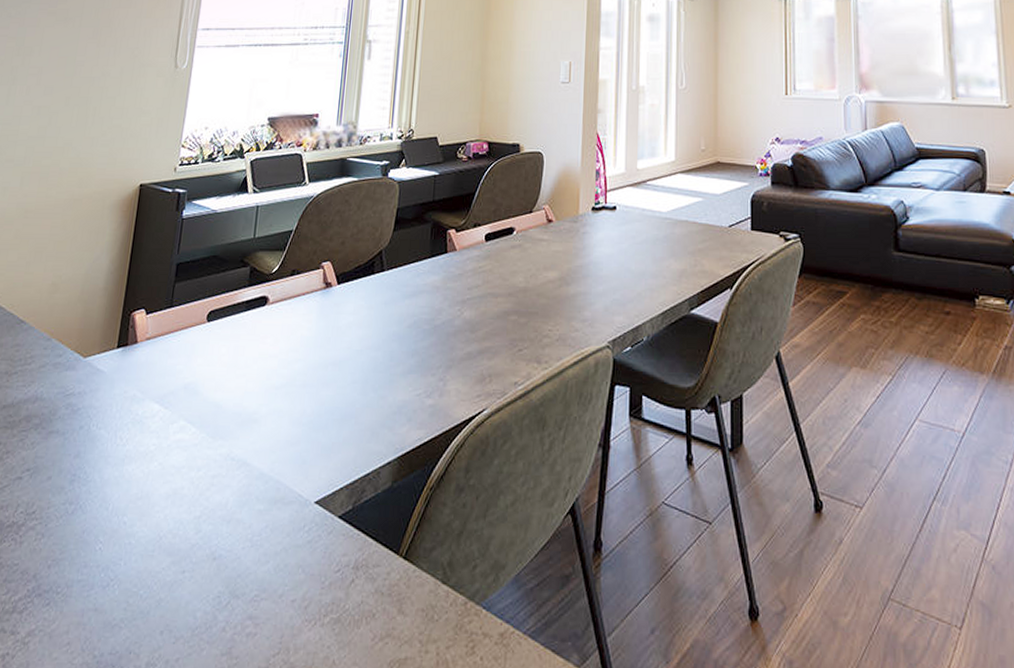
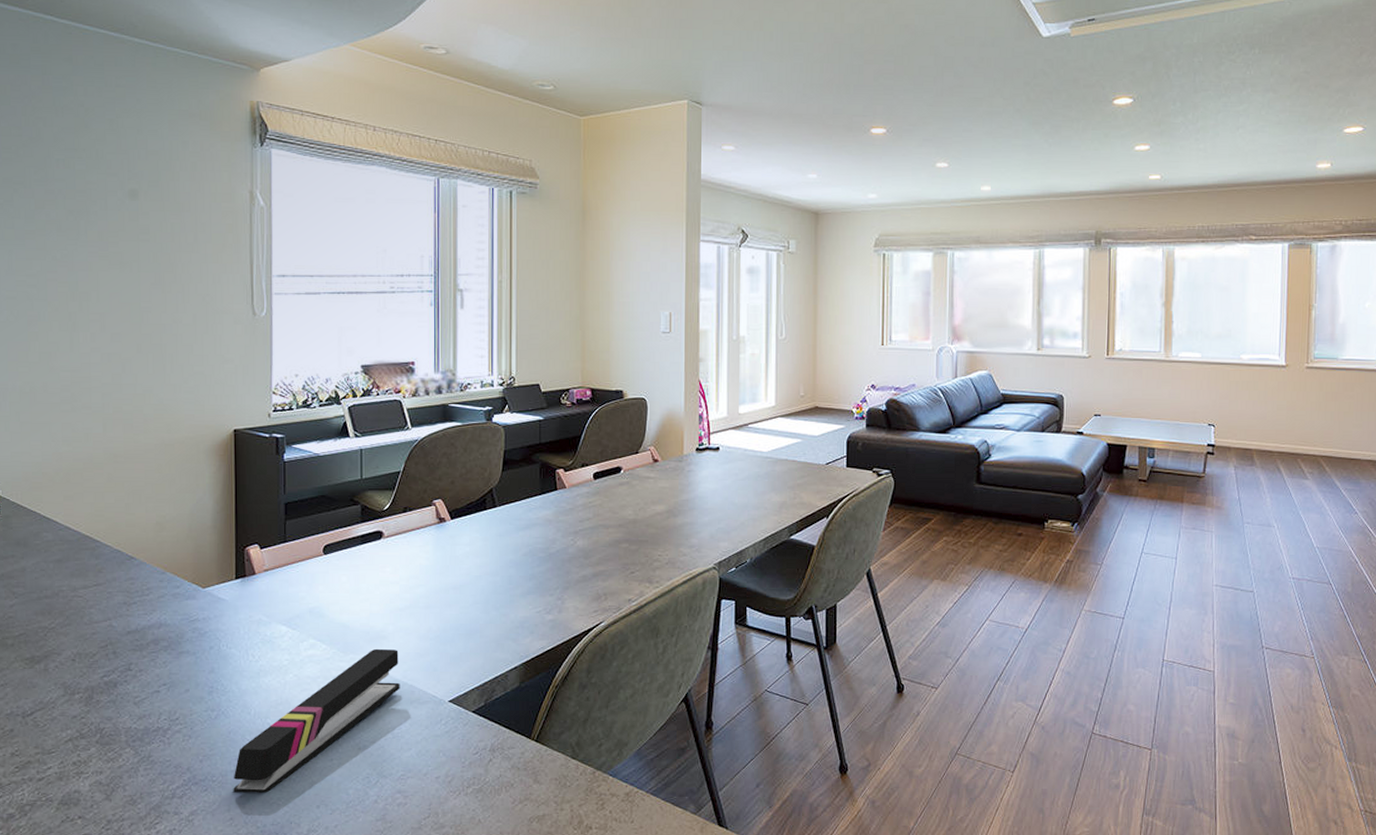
stapler: none [76,434,269,612] -> present [233,648,400,793]

